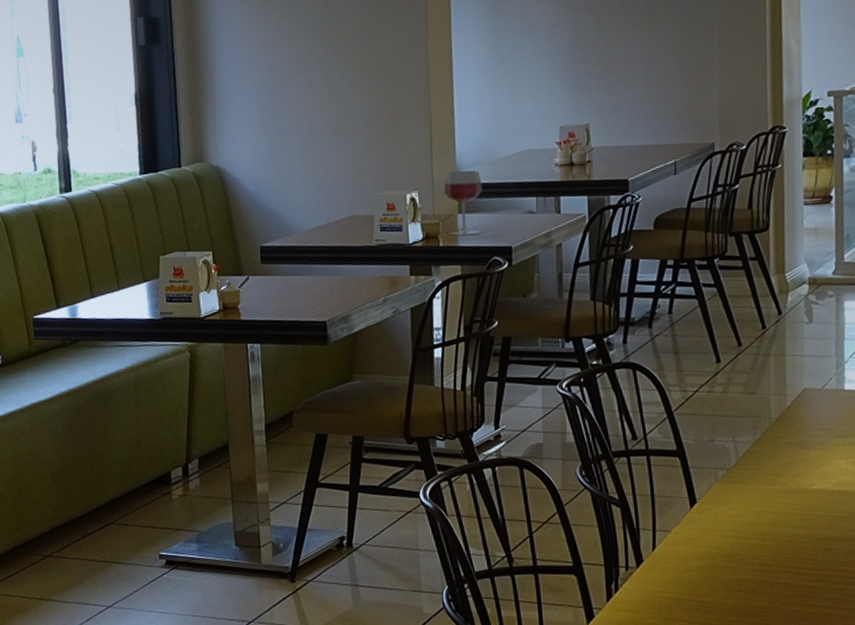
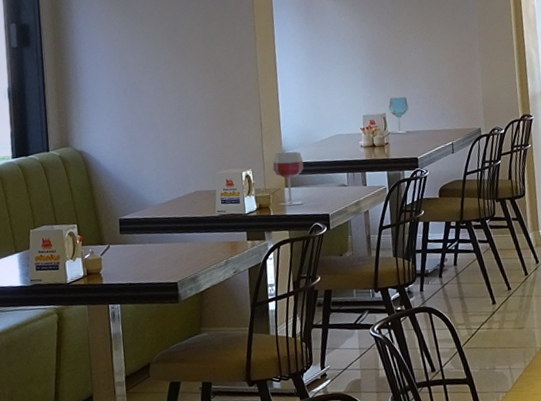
wine glass: none [593,103,620,151] -> present [388,97,409,135]

